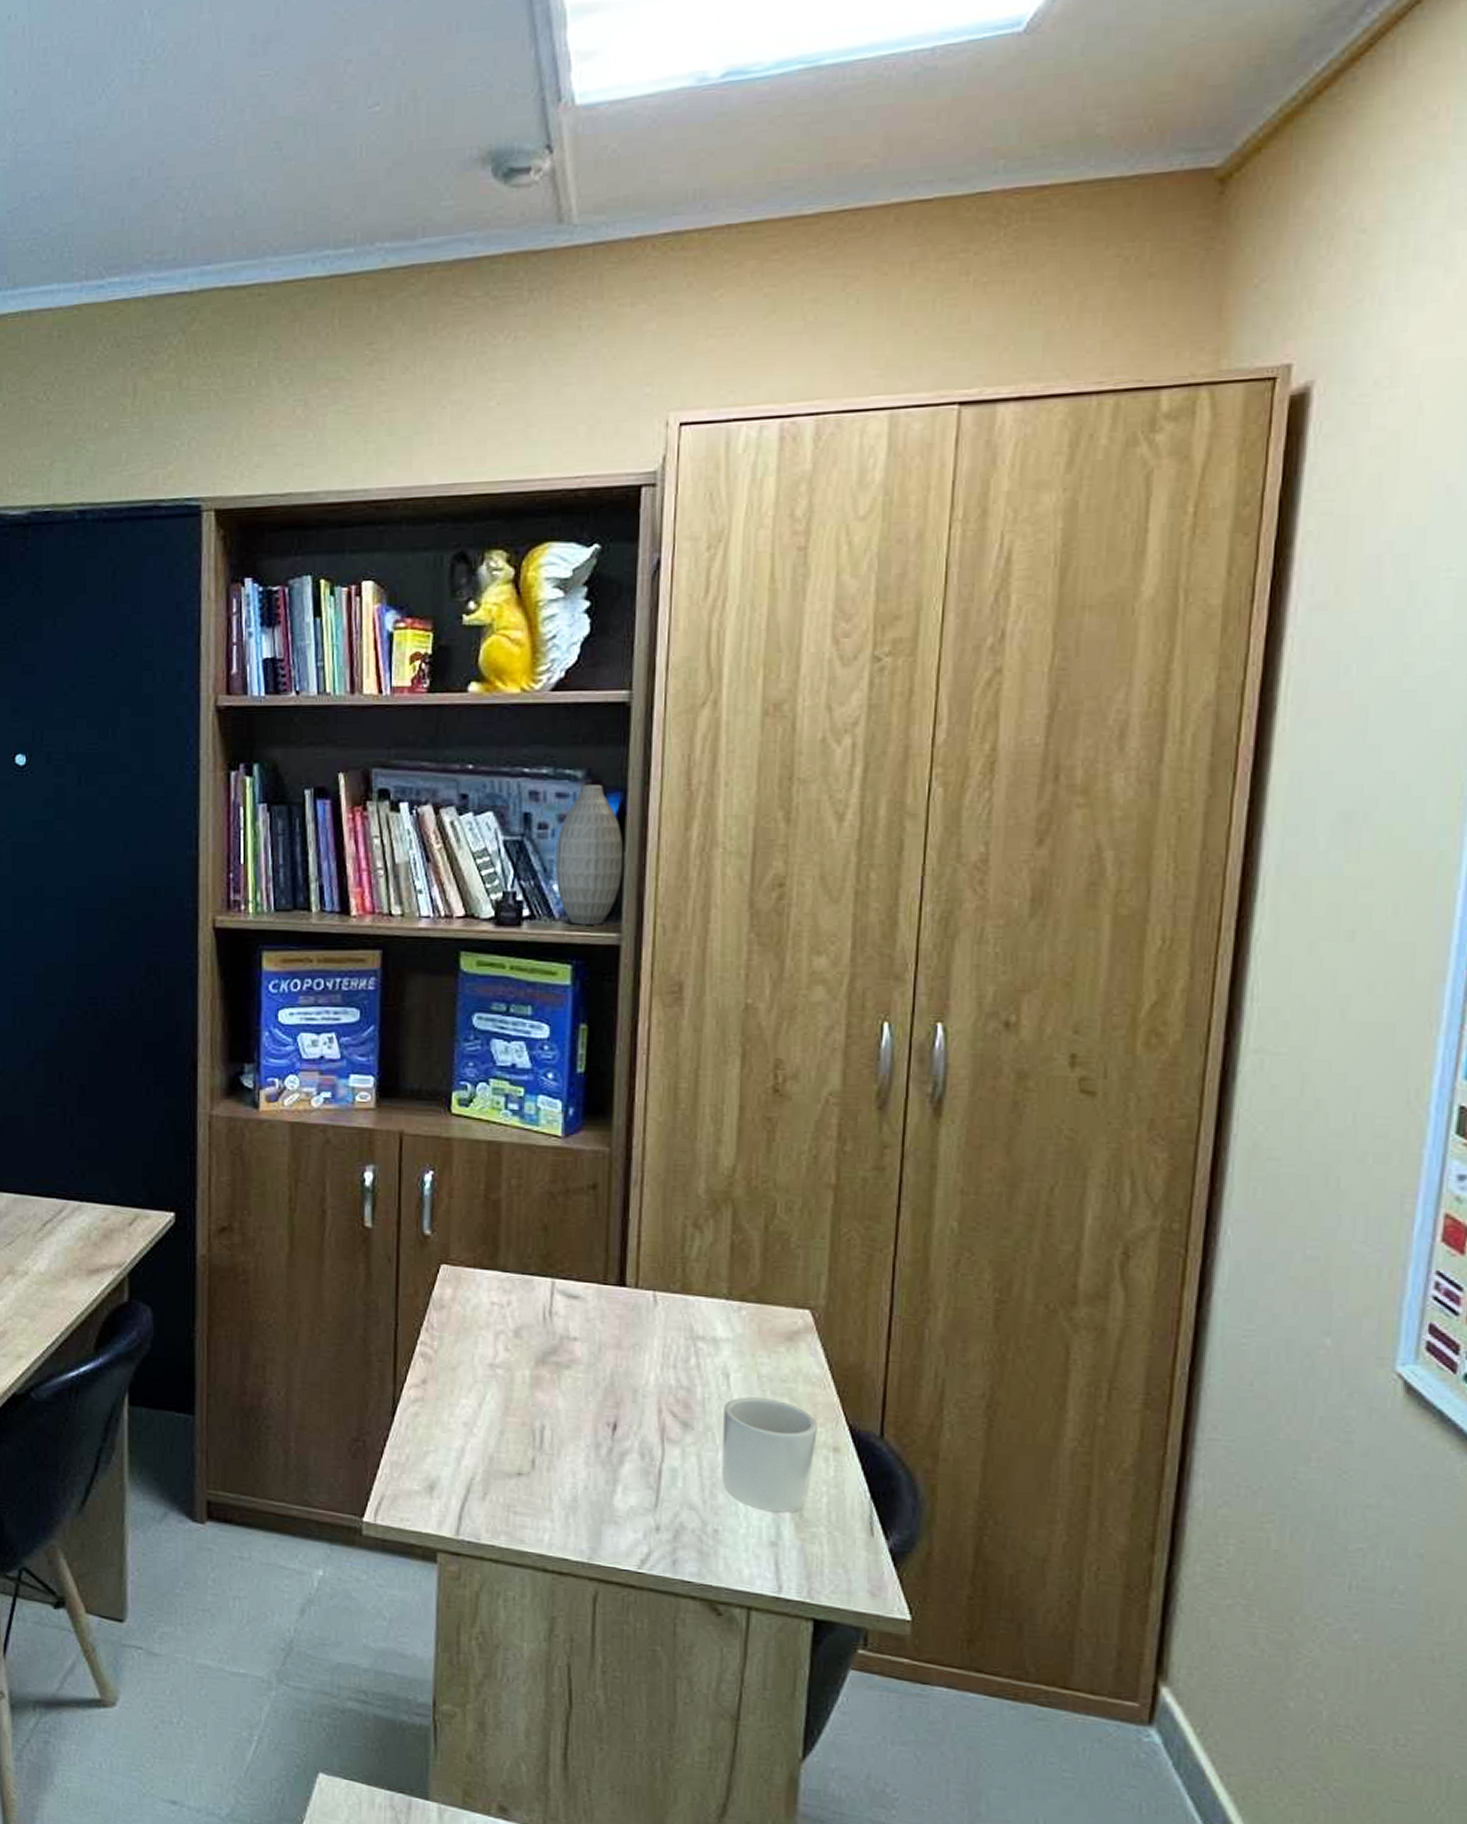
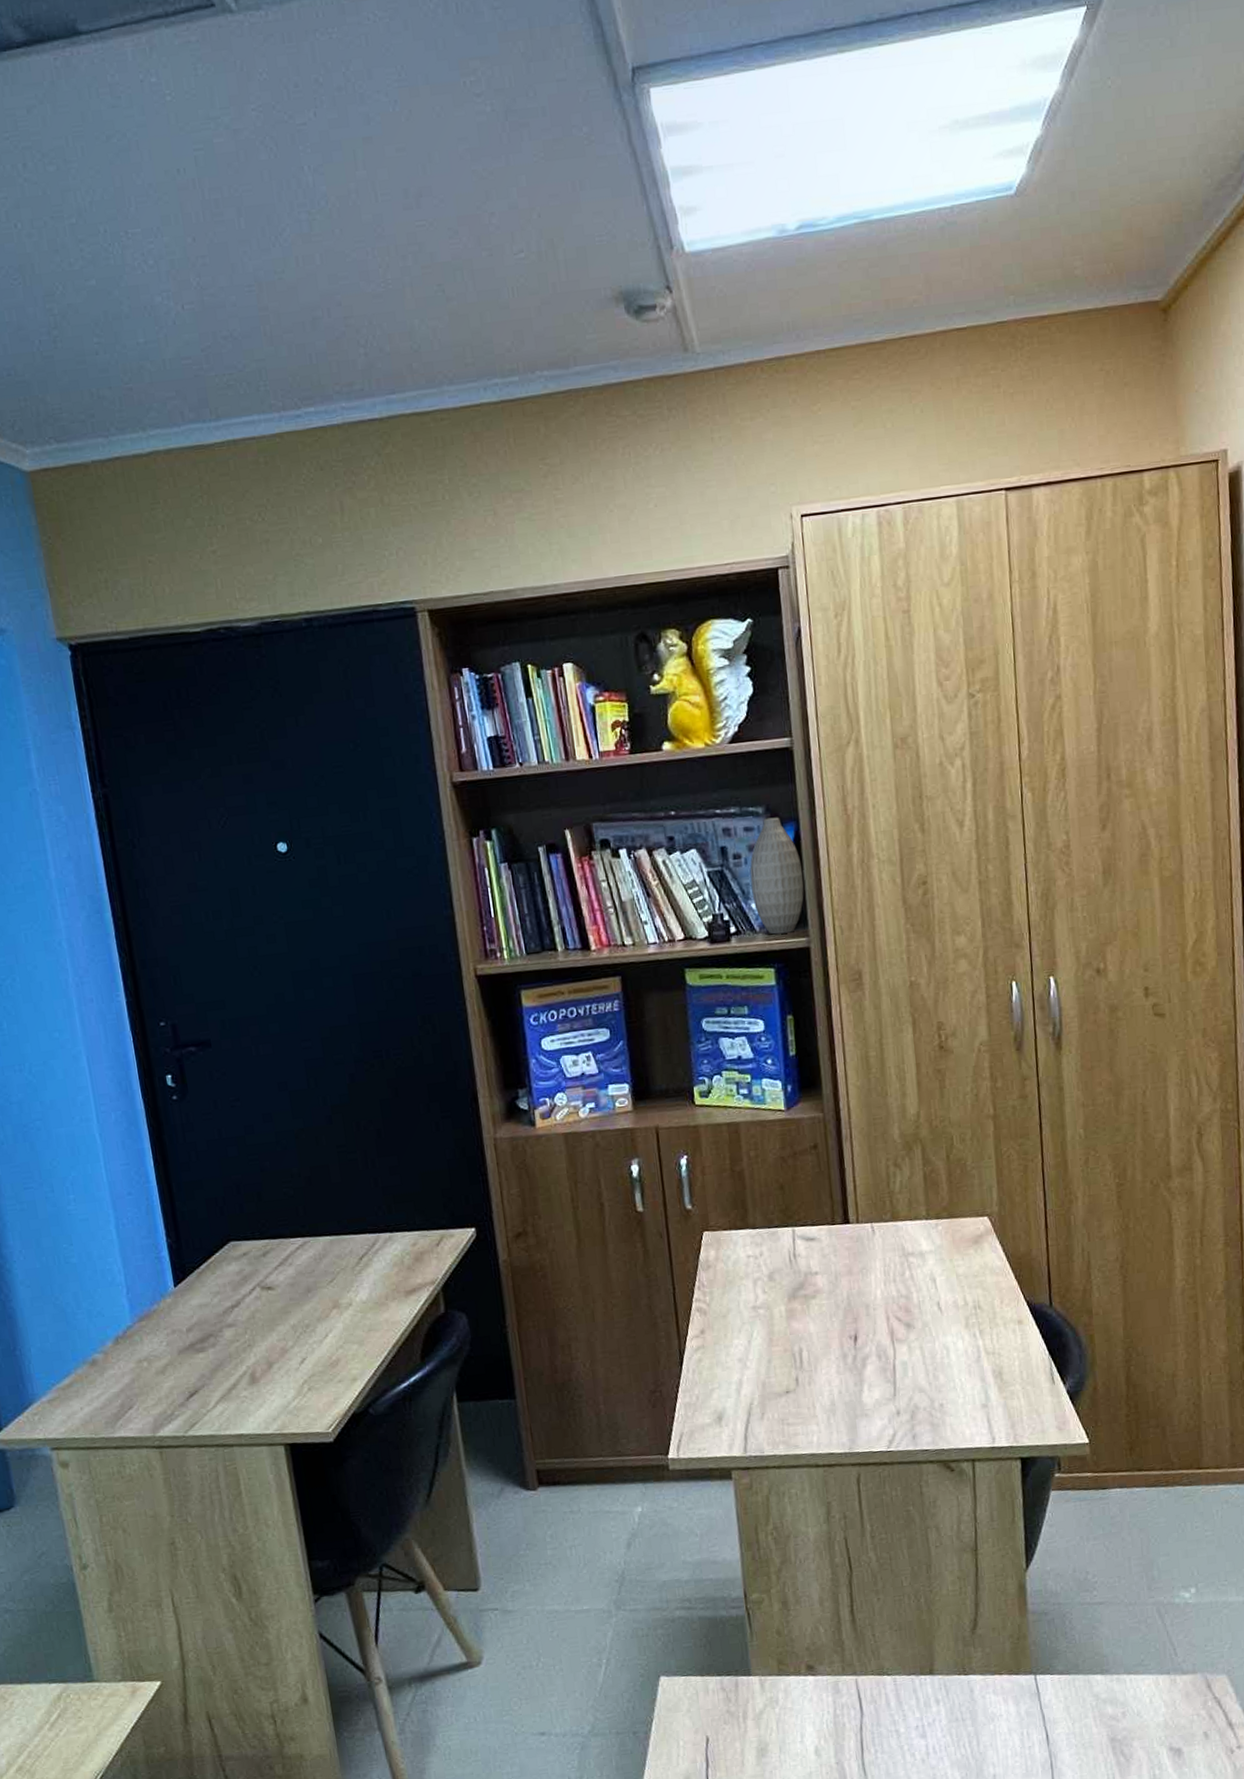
mug: present [721,1397,817,1513] -> none [935,1292,1006,1382]

